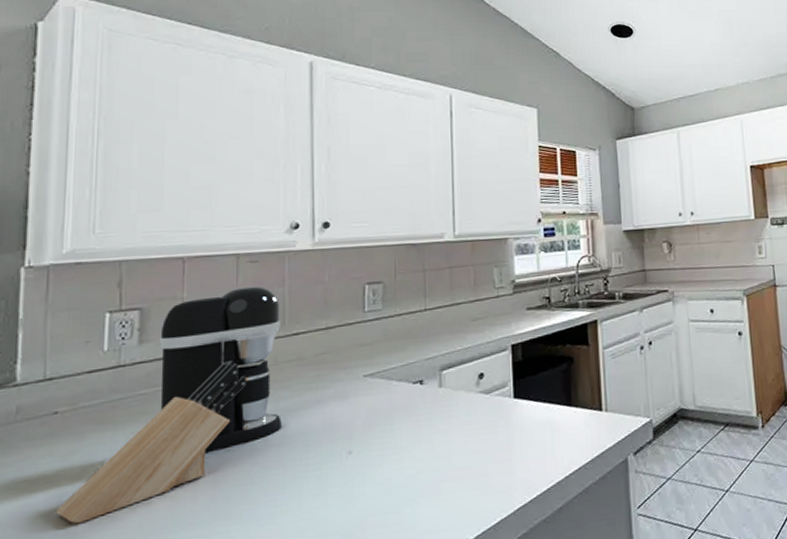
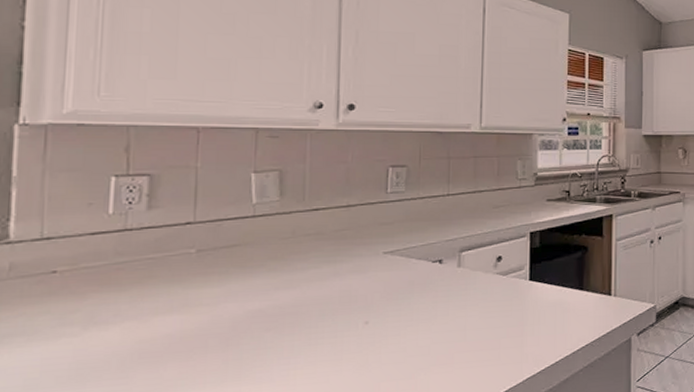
knife block: present [56,363,248,525] -> none [54,233,264,380]
coffee maker: present [160,285,282,454] -> none [170,160,301,318]

